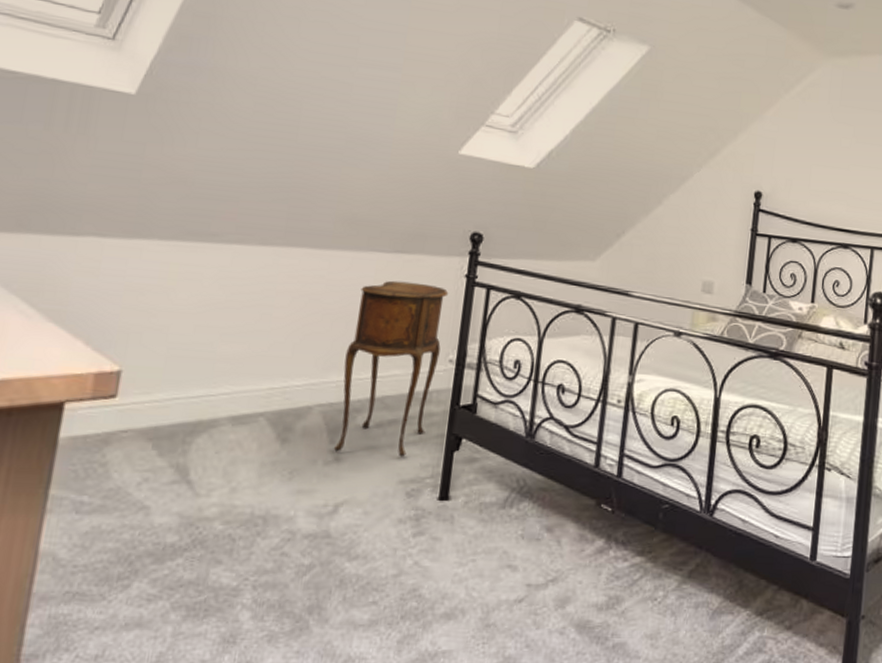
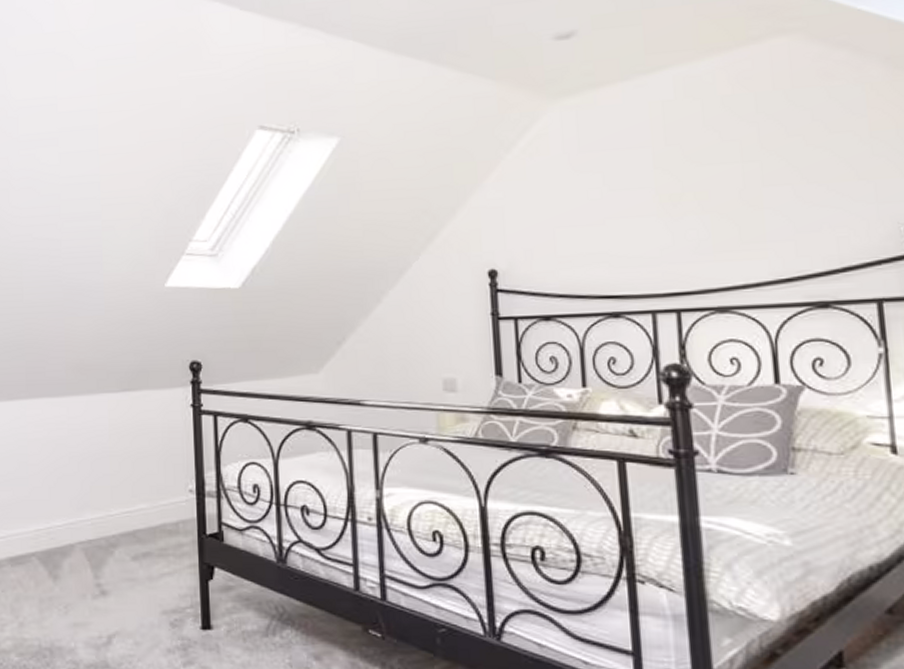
side table: present [333,280,449,457] -> none [95,418,180,588]

